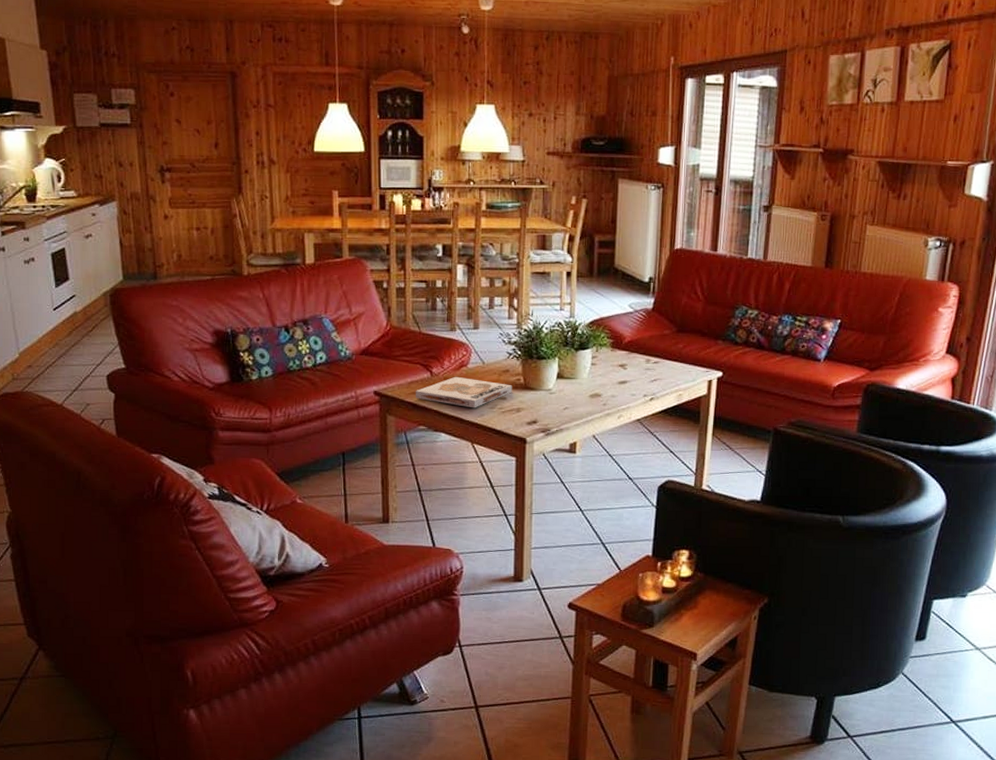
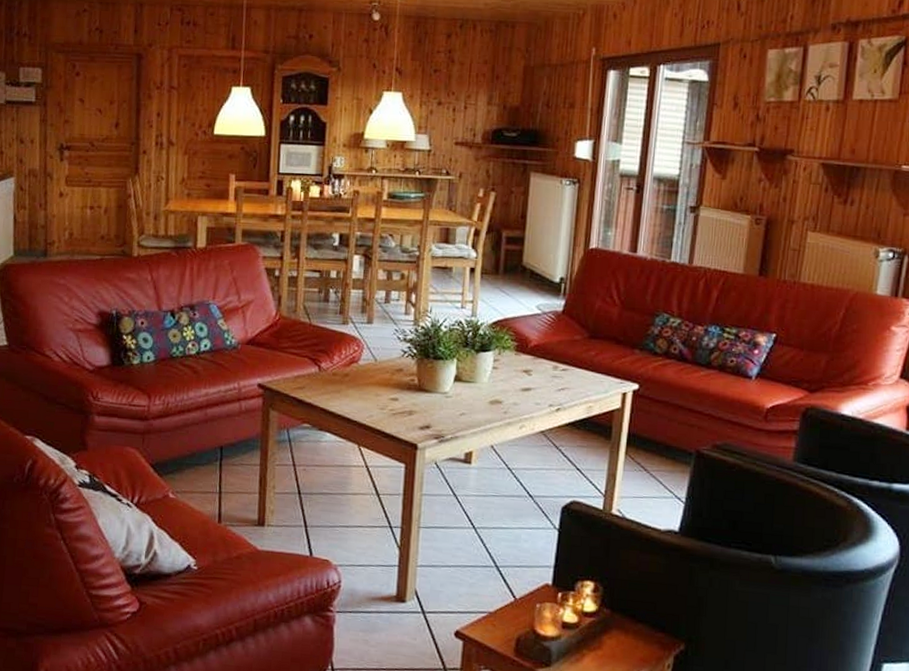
board game: present [416,376,512,408] -> none [301,372,406,408]

